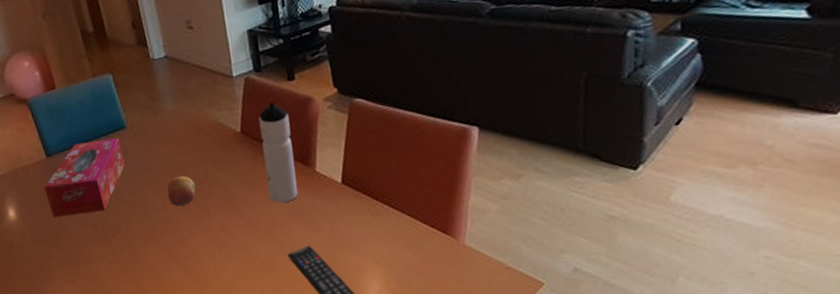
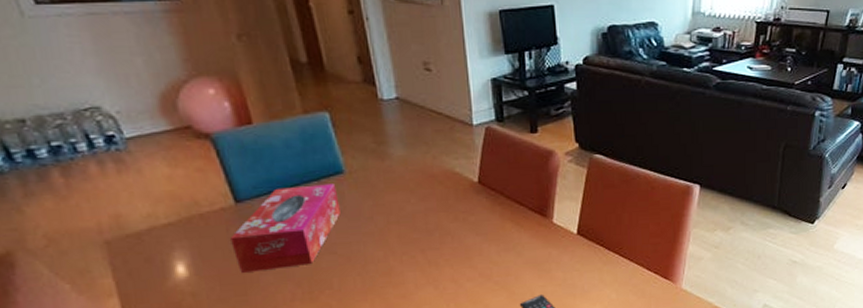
fruit: present [167,176,196,207] -> none [391,226,425,259]
water bottle: present [258,102,298,203] -> none [498,153,533,254]

